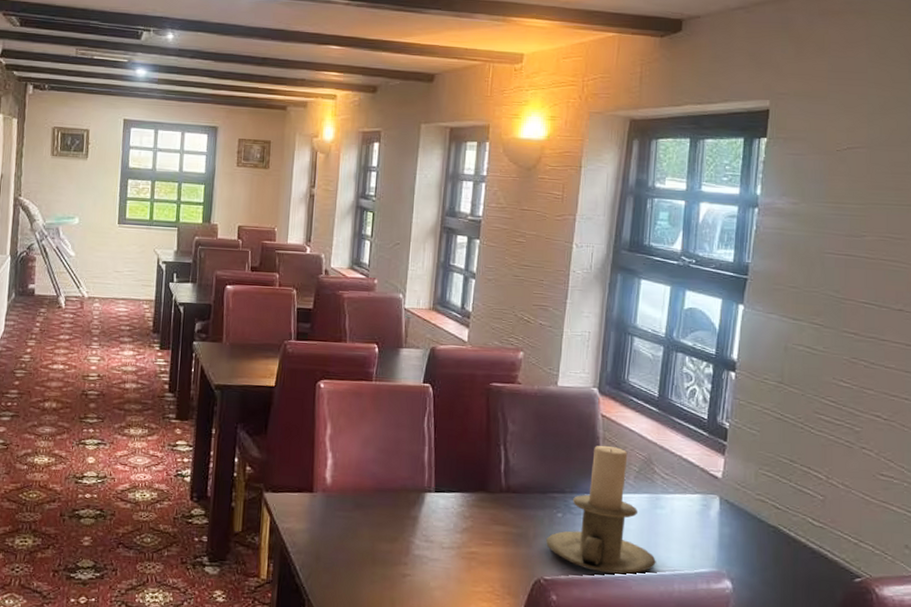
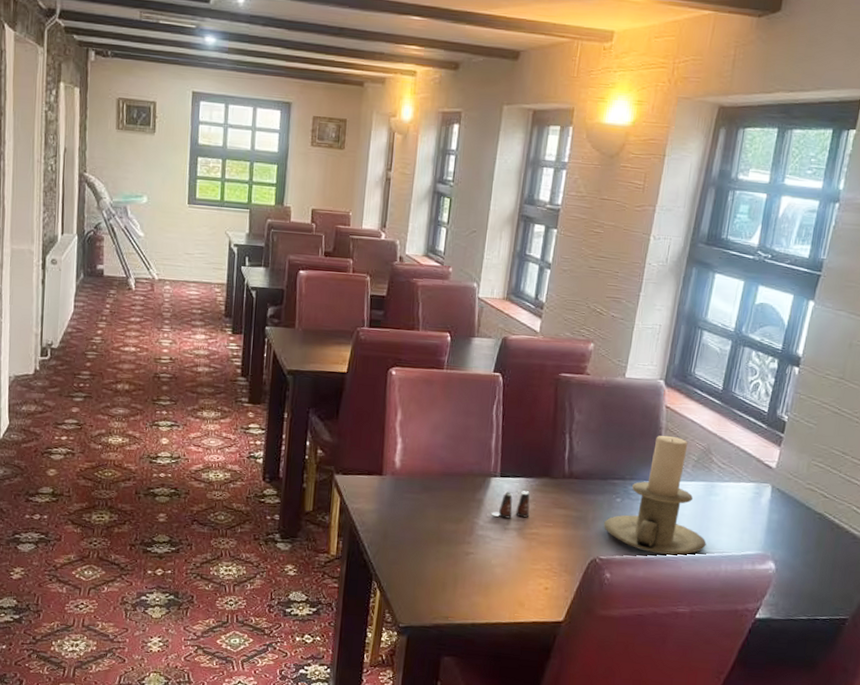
salt shaker: none [428,506,468,537] -> present [492,491,530,519]

